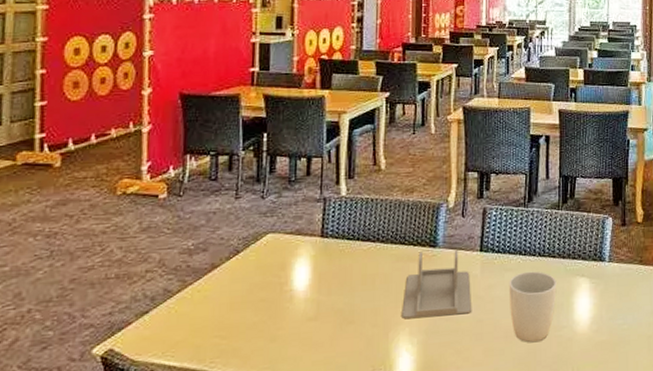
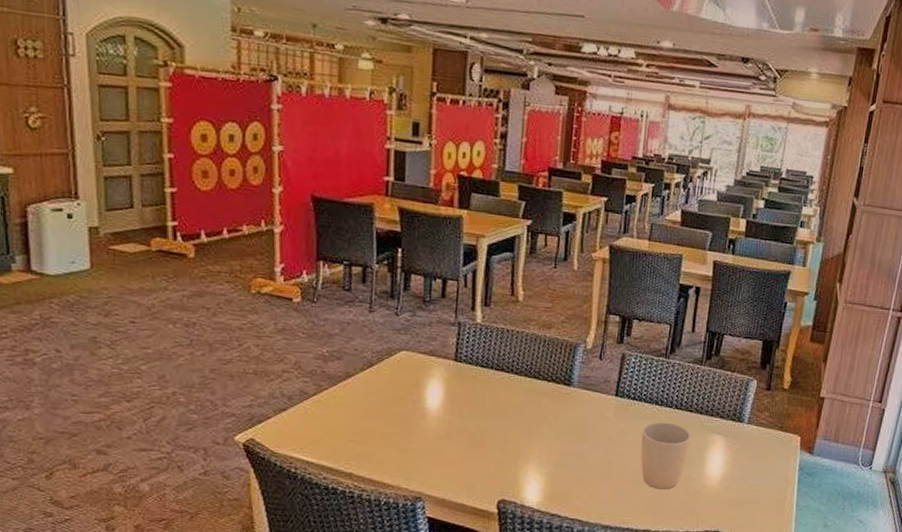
napkin holder: present [402,249,472,319] -> none [532,388,603,454]

